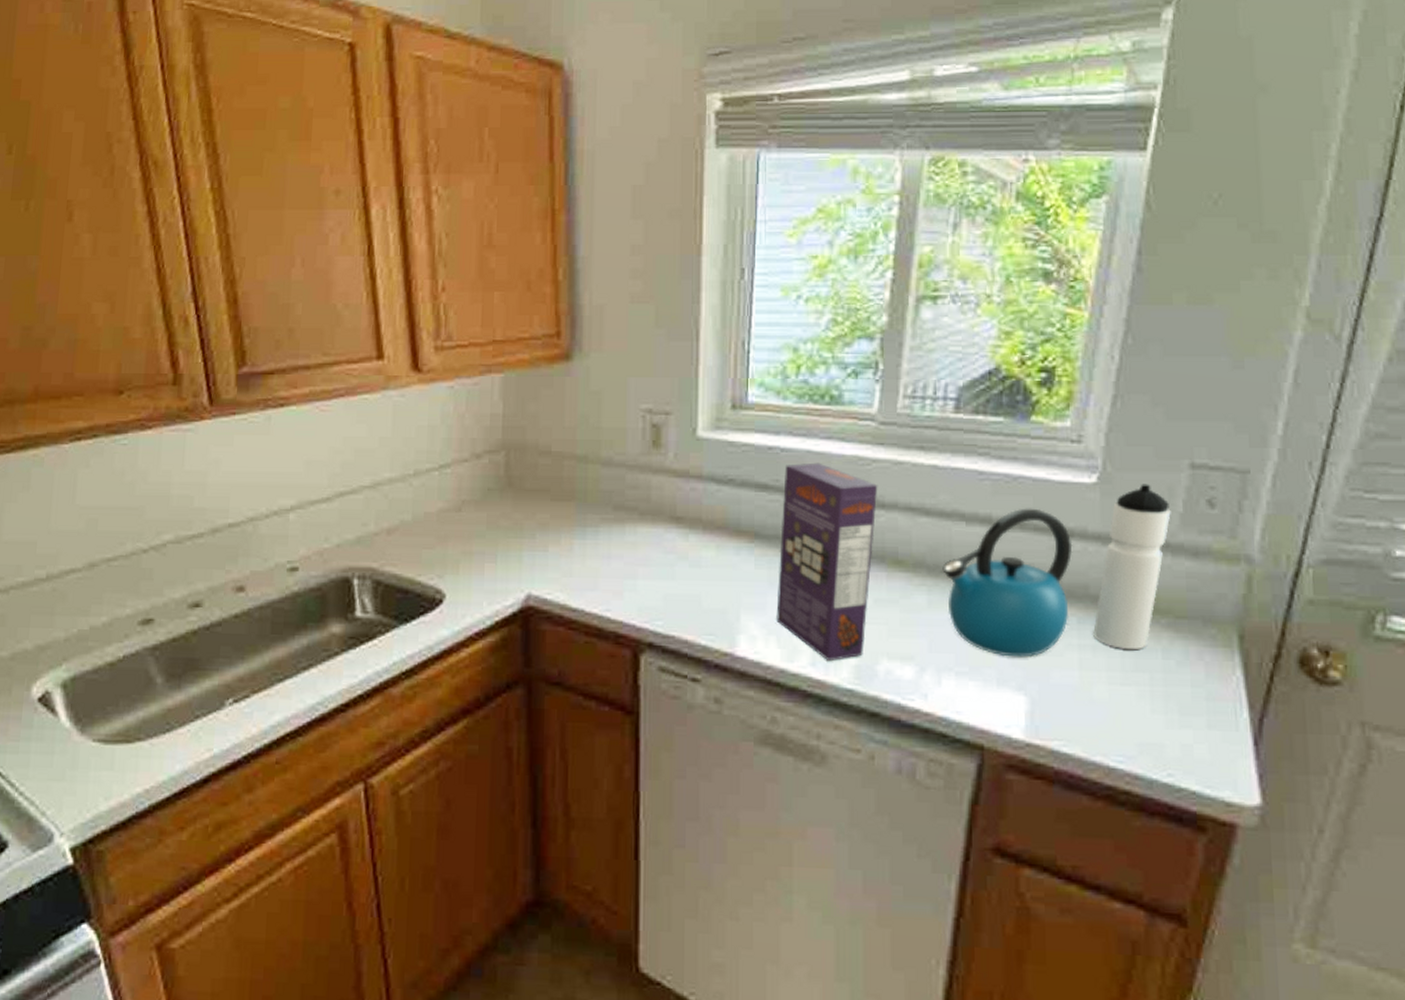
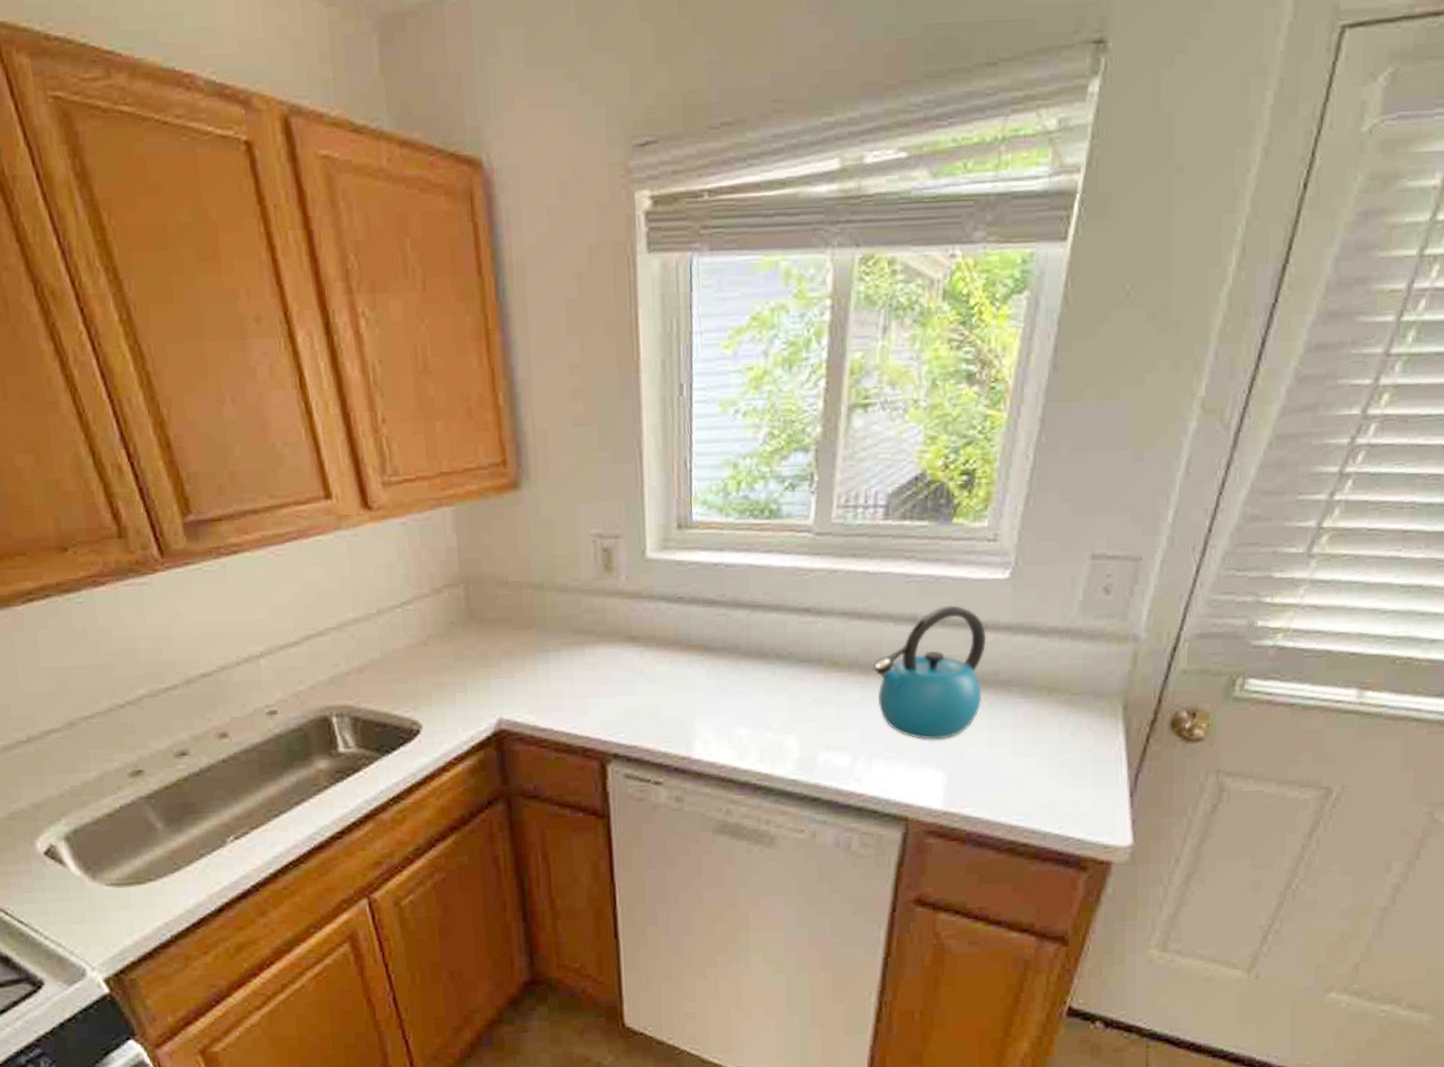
cereal box: present [776,462,878,660] -> none [727,575,815,756]
water bottle: present [1093,484,1171,649] -> none [1002,576,1072,725]

